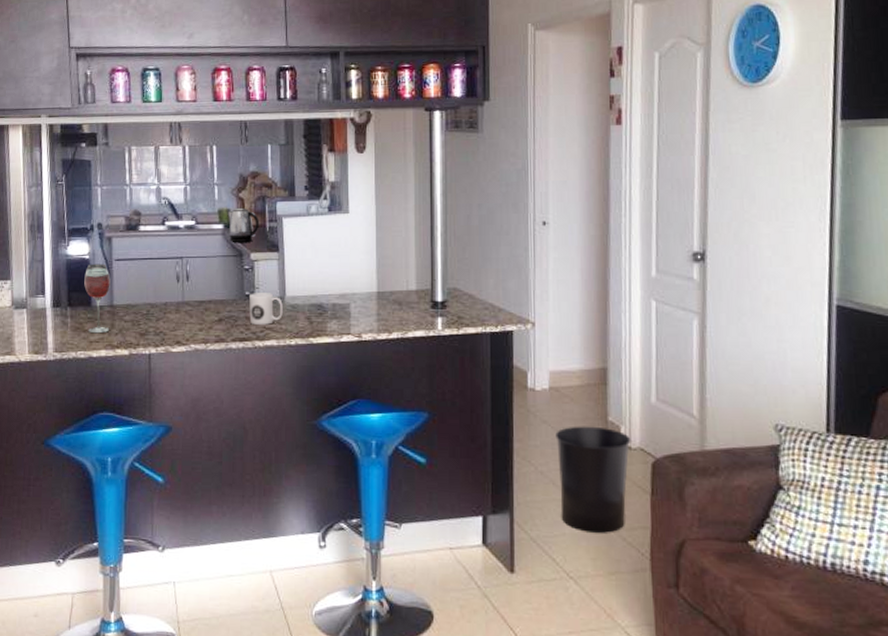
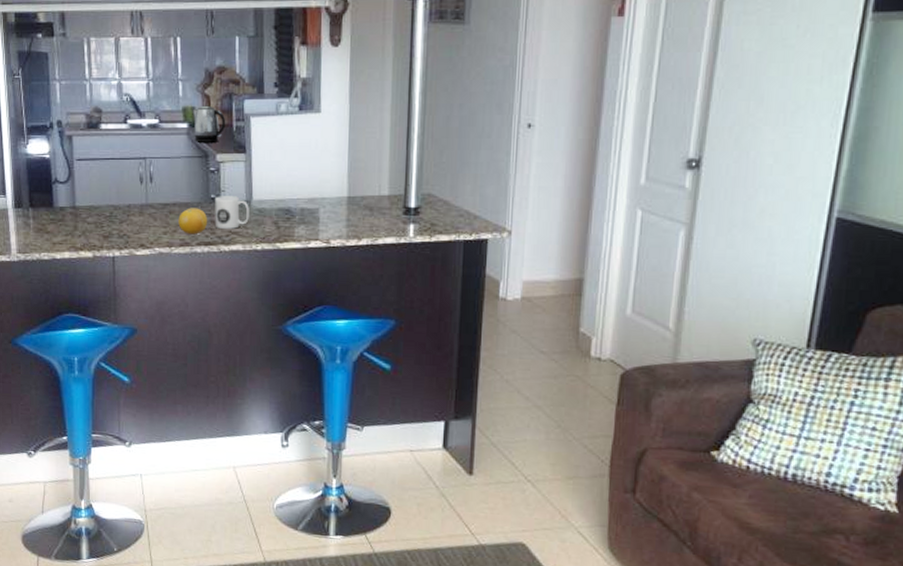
wineglass: present [84,263,111,334] -> none [45,163,73,235]
fruit: none [214,305,243,331] -> present [178,208,208,235]
waste bin: present [555,426,631,533] -> none [523,336,602,440]

